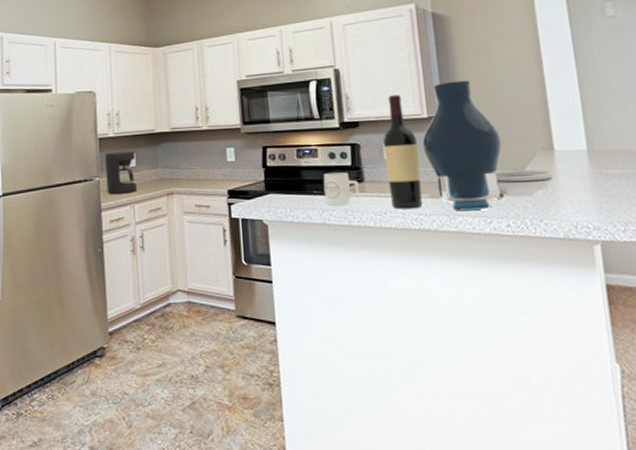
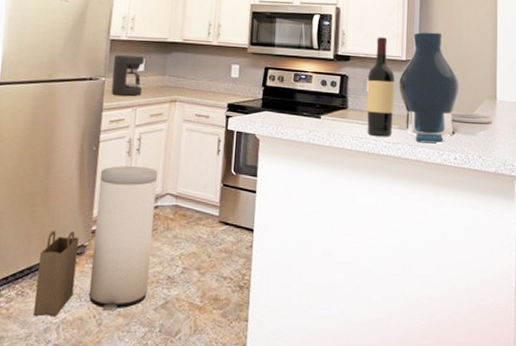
shopping bag: none [64,334,100,419] -> present [34,230,79,316]
pedal bin: none [108,264,173,414] -> present [88,166,158,312]
mug: present [323,172,360,205] -> none [312,98,343,128]

